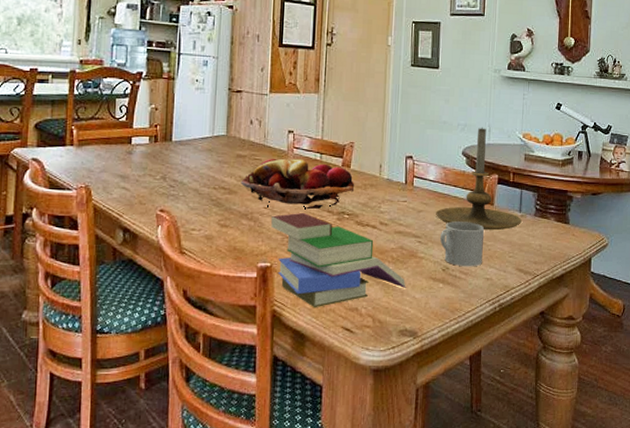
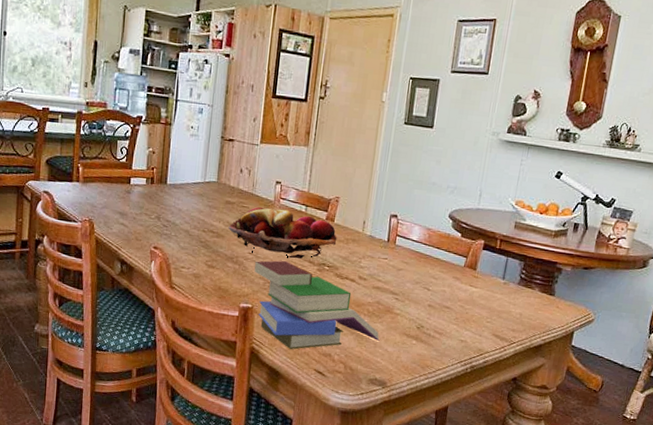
candle holder: present [436,127,522,231] -> none [415,191,504,296]
mug: present [440,221,485,267] -> none [417,282,464,328]

